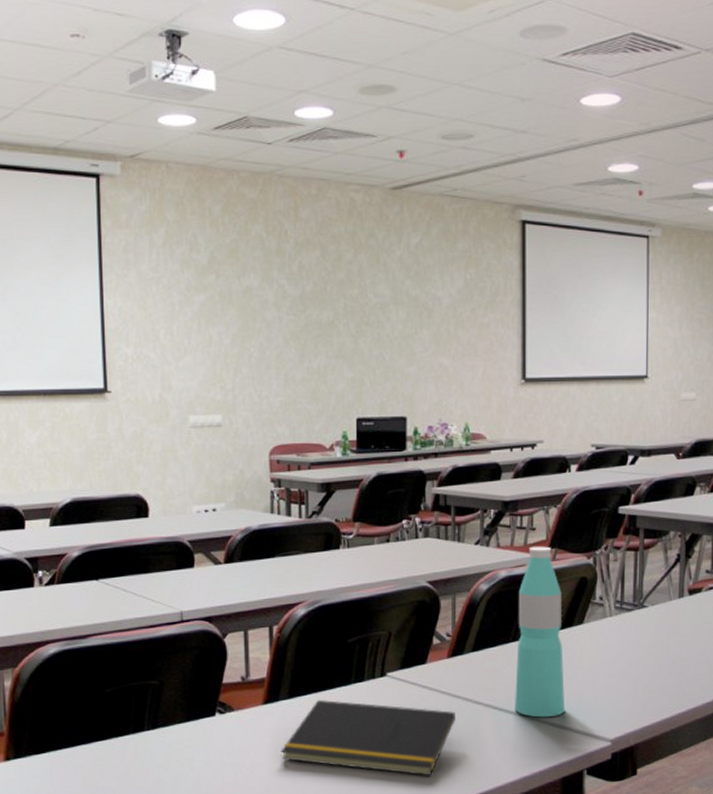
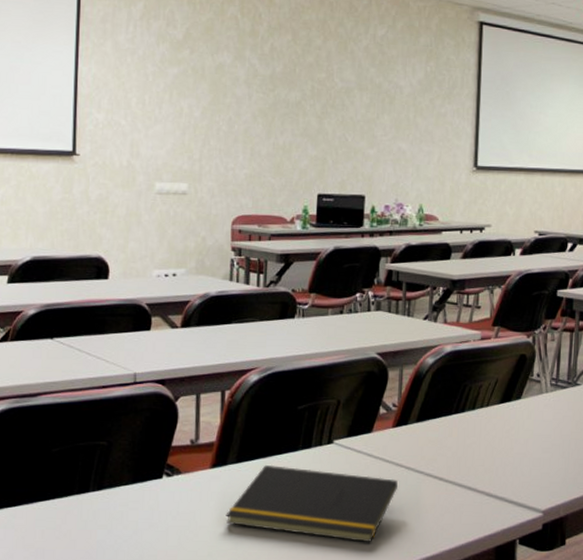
water bottle: present [515,546,566,718] -> none [454,323,502,488]

